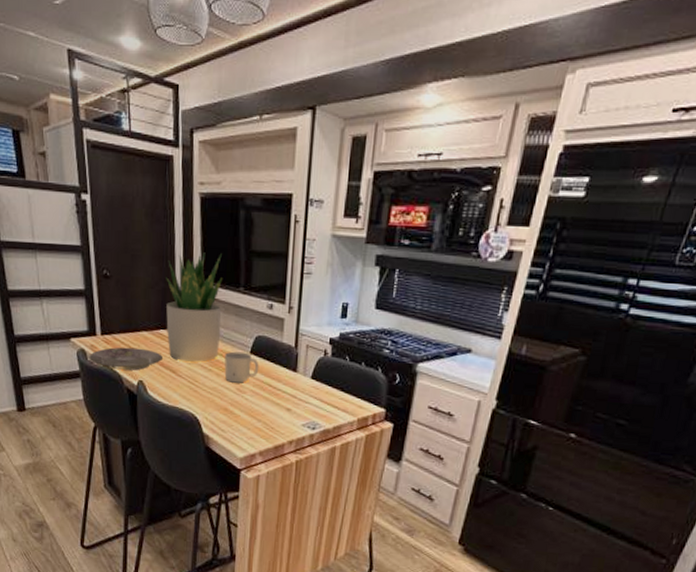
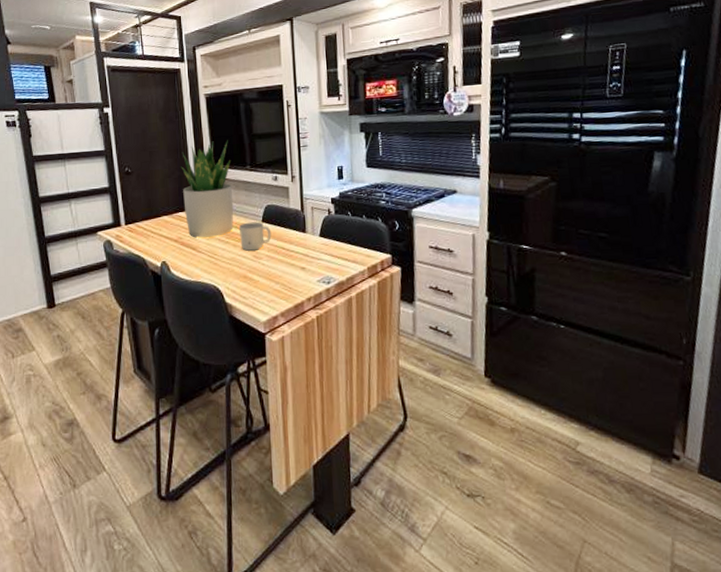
plate: present [89,347,164,371] -> none [115,231,184,255]

